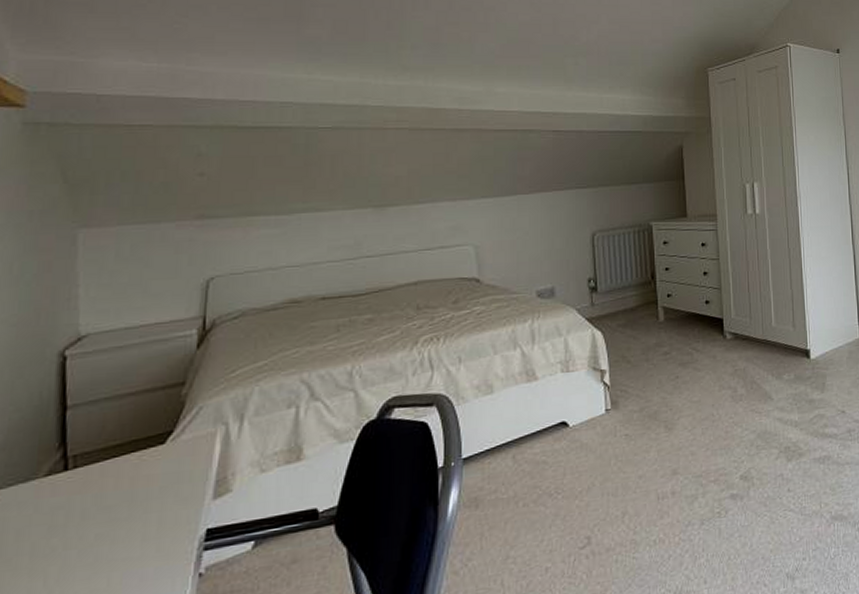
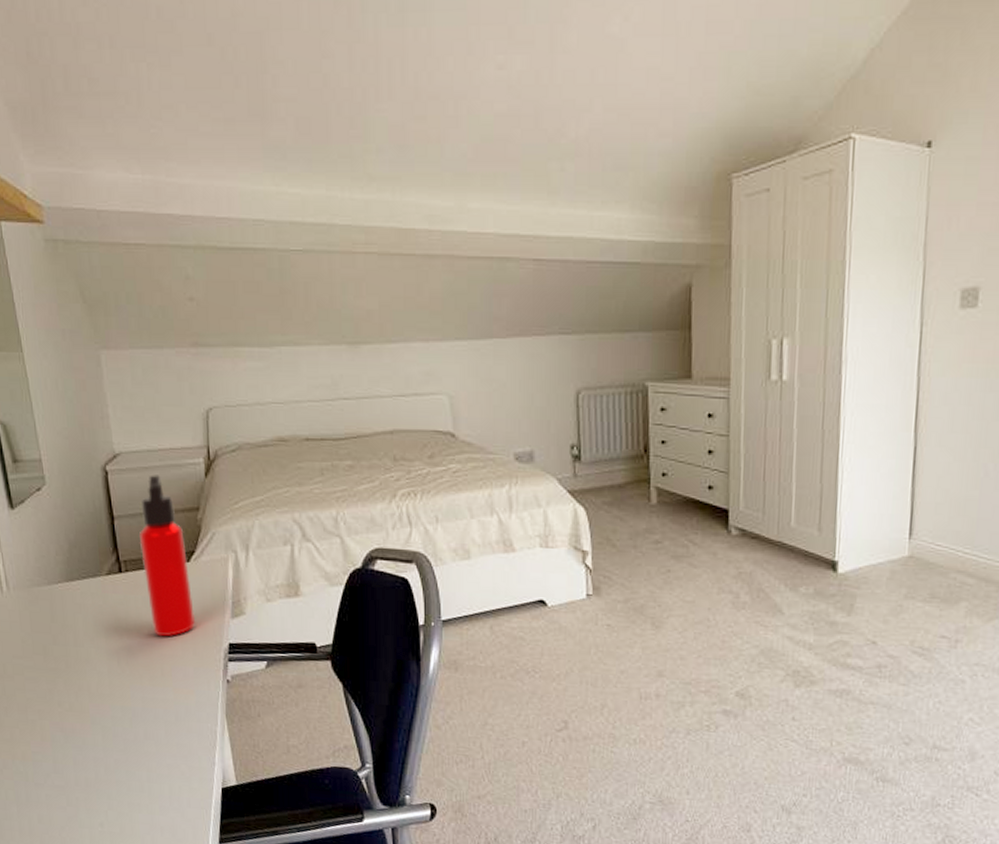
water bottle: none [98,353,164,539] -> present [139,475,195,637]

